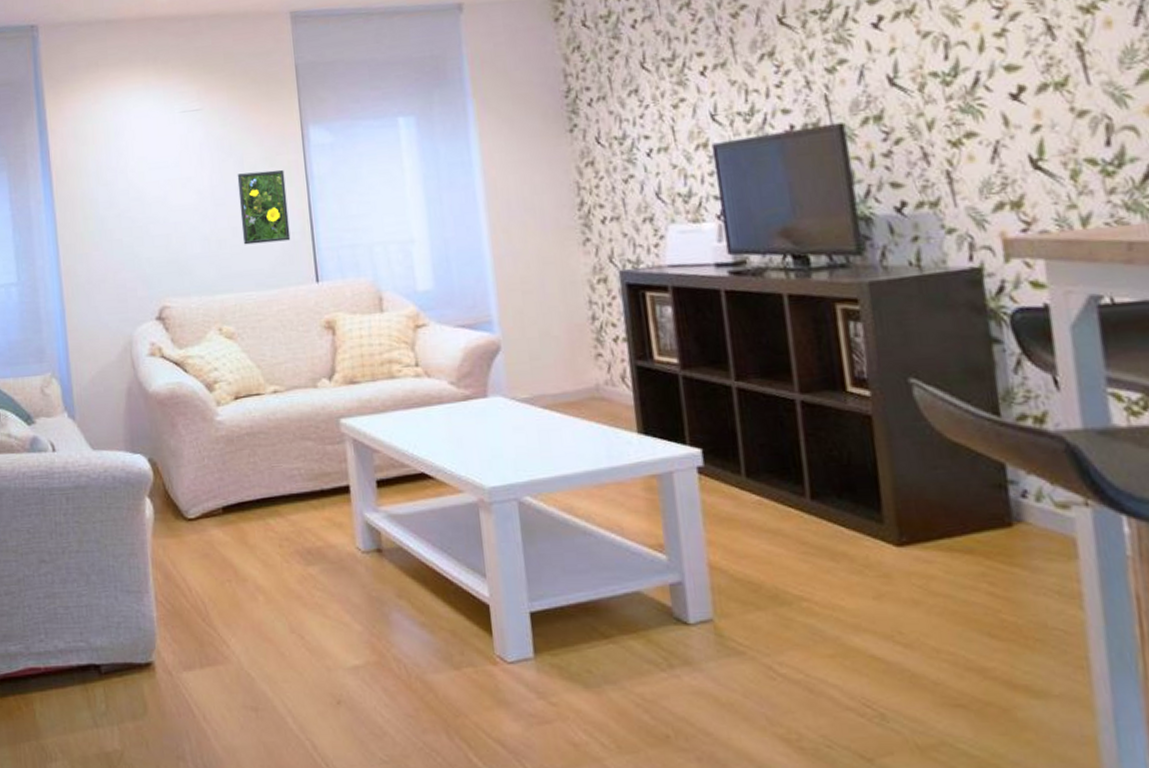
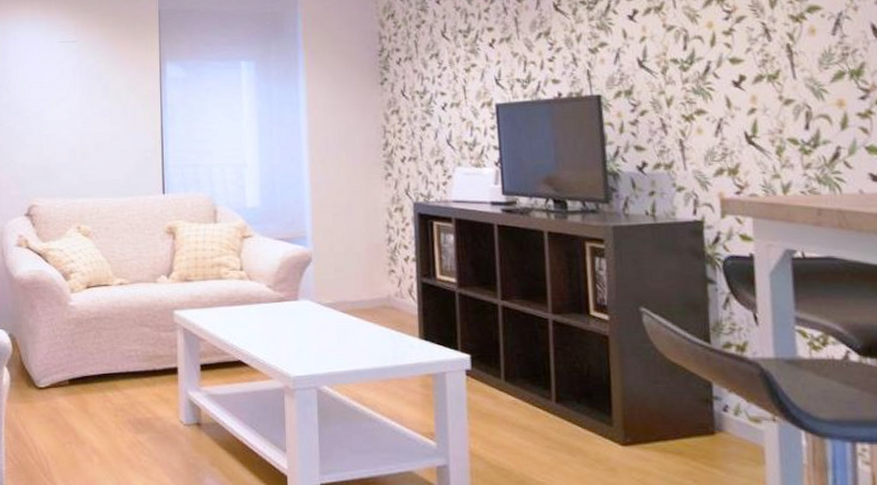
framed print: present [237,169,291,245] -> none [103,97,144,158]

